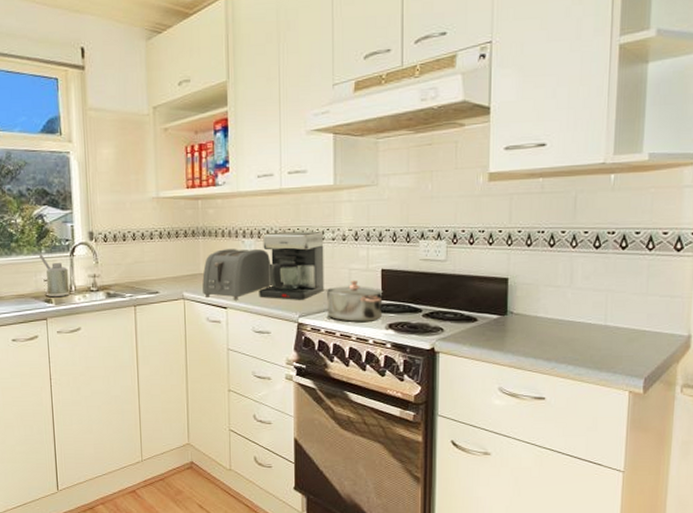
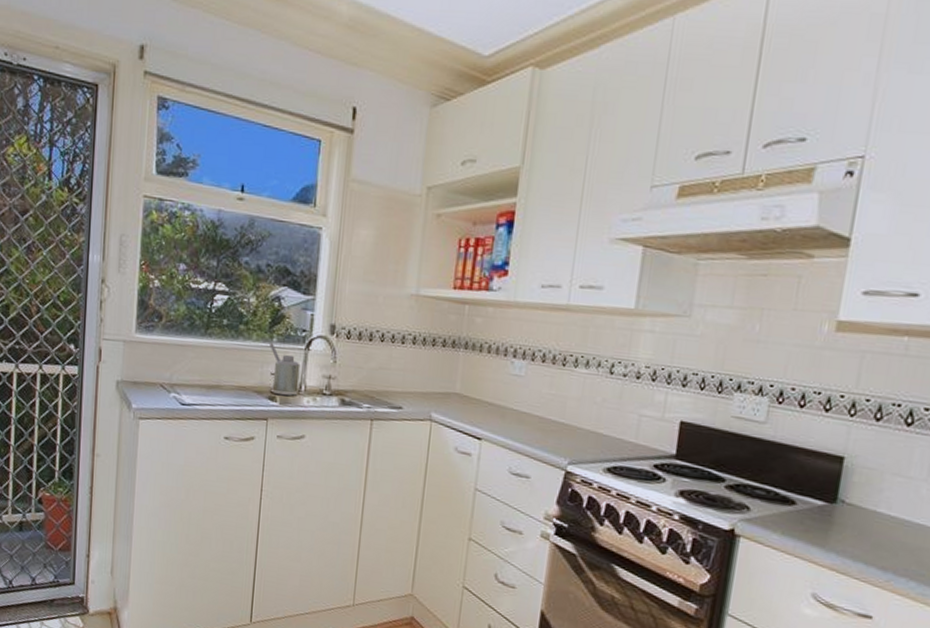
toaster: present [202,249,272,300] -> none [455,367,544,432]
coffee maker: present [259,231,324,301] -> none [522,356,614,445]
cooking pot: present [326,280,383,322] -> none [604,429,678,484]

